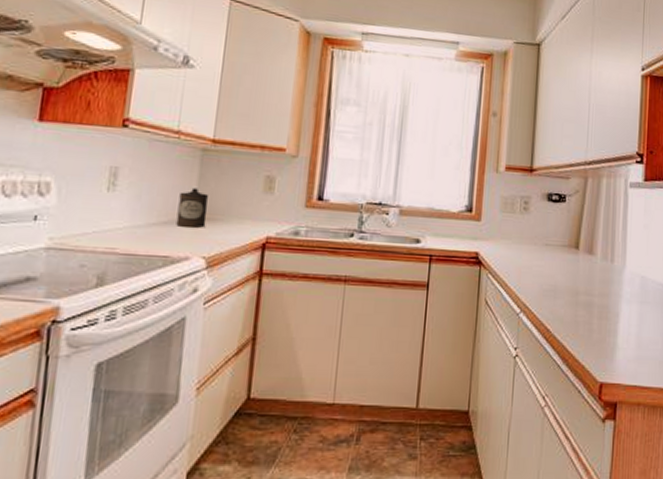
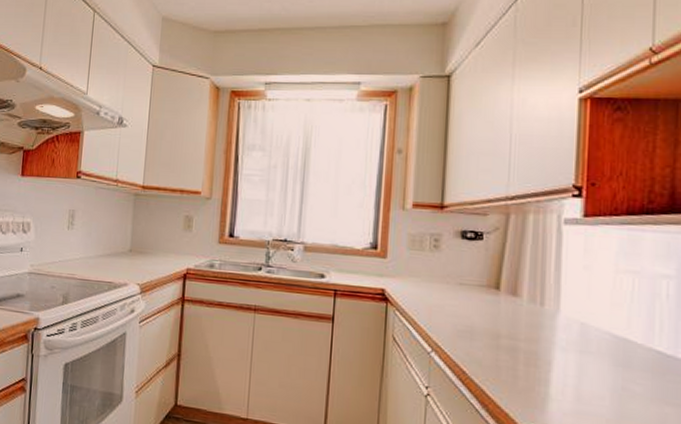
canister: present [176,187,208,228] -> none [117,226,140,260]

